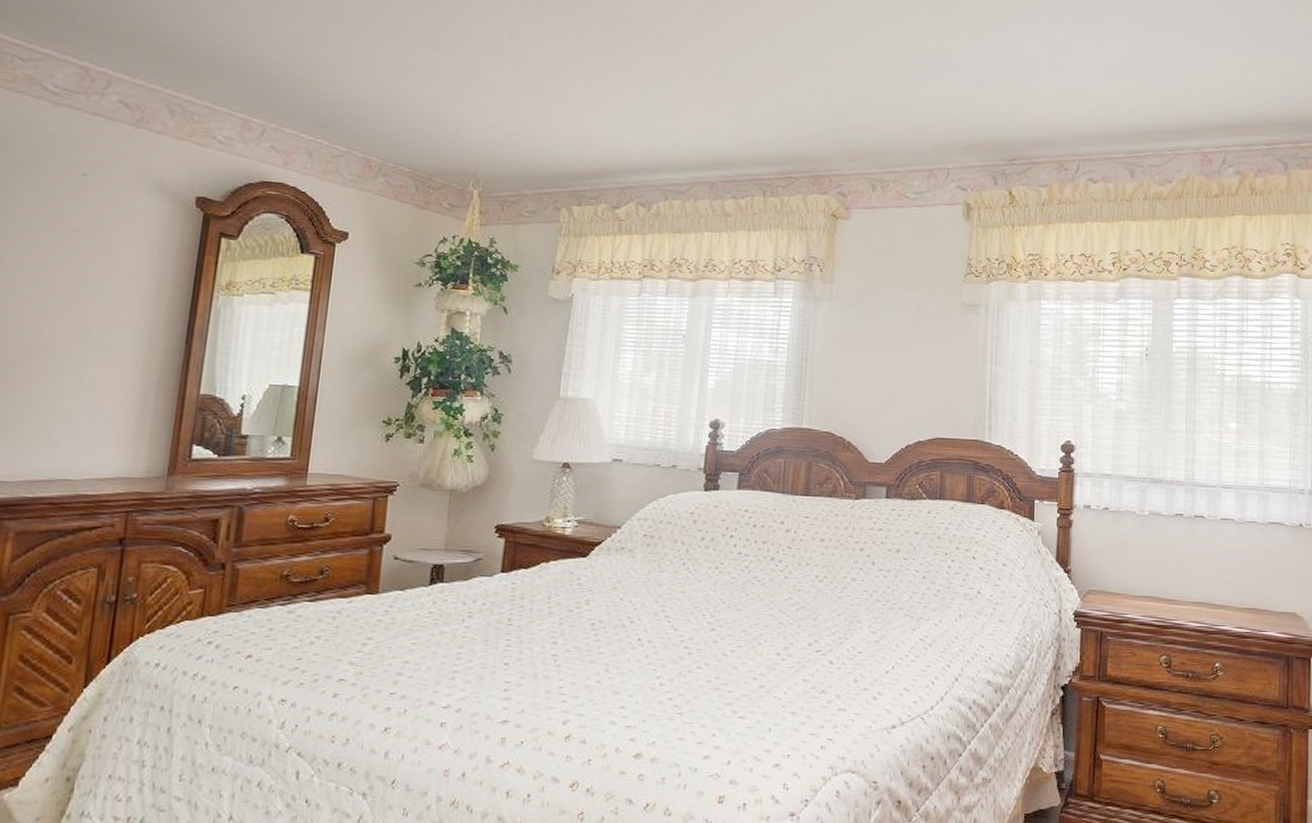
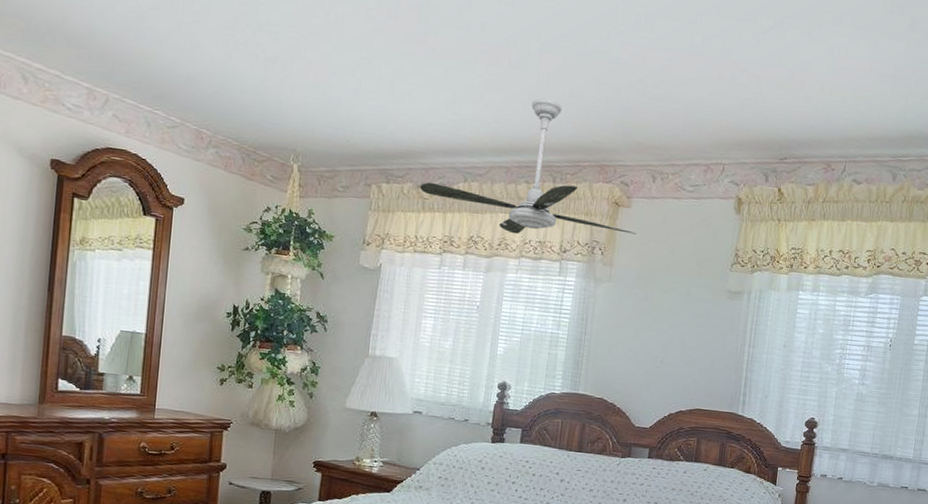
ceiling fan: none [615,109,858,254] -> present [419,98,637,235]

